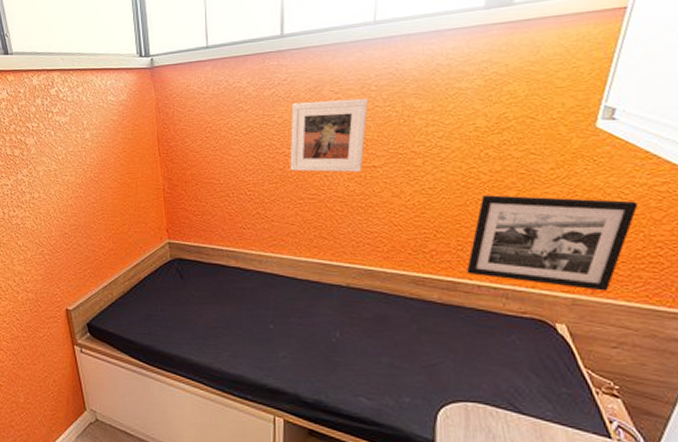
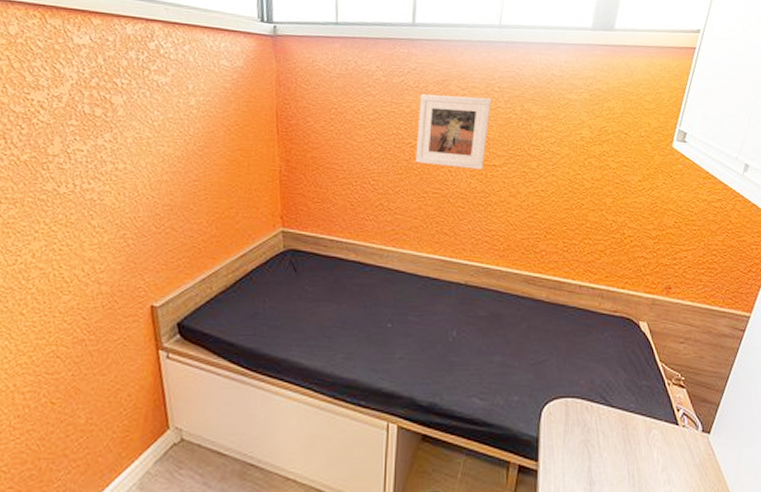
picture frame: present [467,195,638,291] -> none [571,200,701,292]

